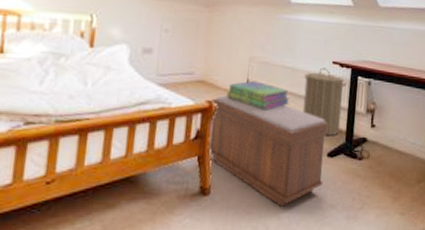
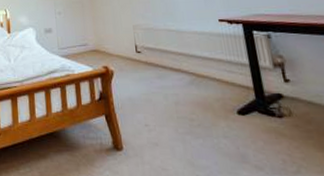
bench: present [207,95,328,207] -> none [107,61,240,165]
stack of books: present [226,80,289,111] -> none [119,45,181,71]
laundry hamper: present [302,67,347,136] -> none [191,26,246,93]

